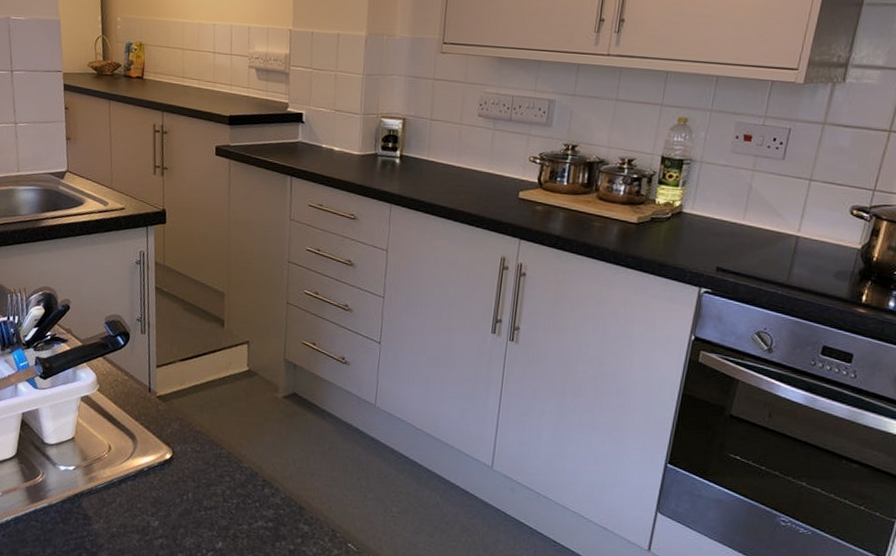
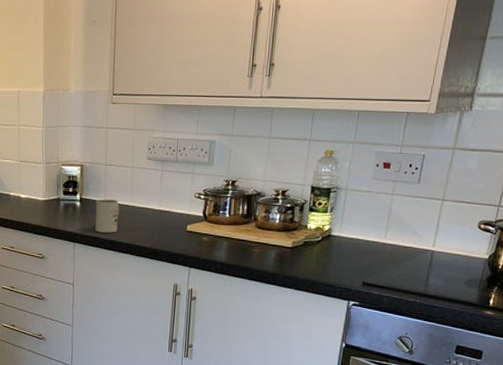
mug: none [415,157,444,196] -> present [95,199,120,233]

